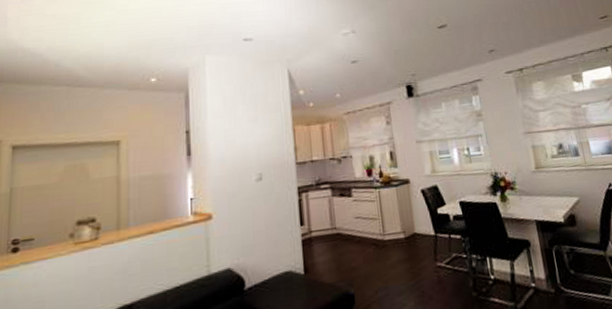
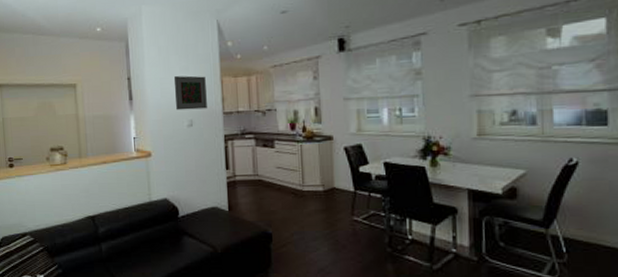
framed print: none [240,125,278,164] -> present [173,75,207,111]

